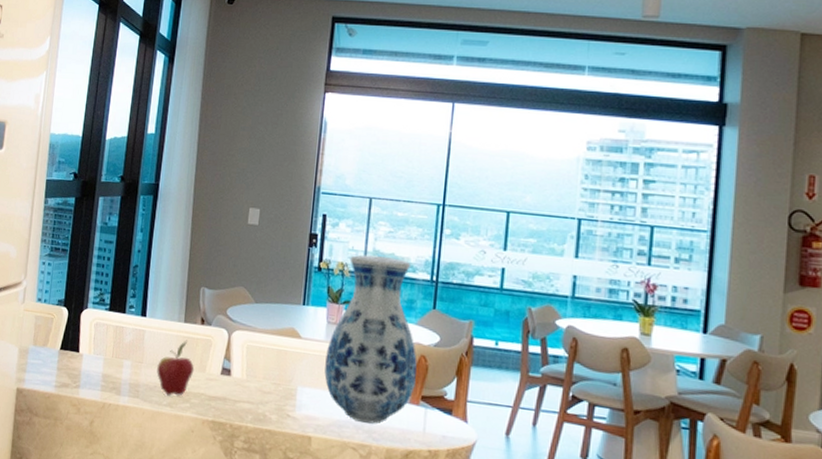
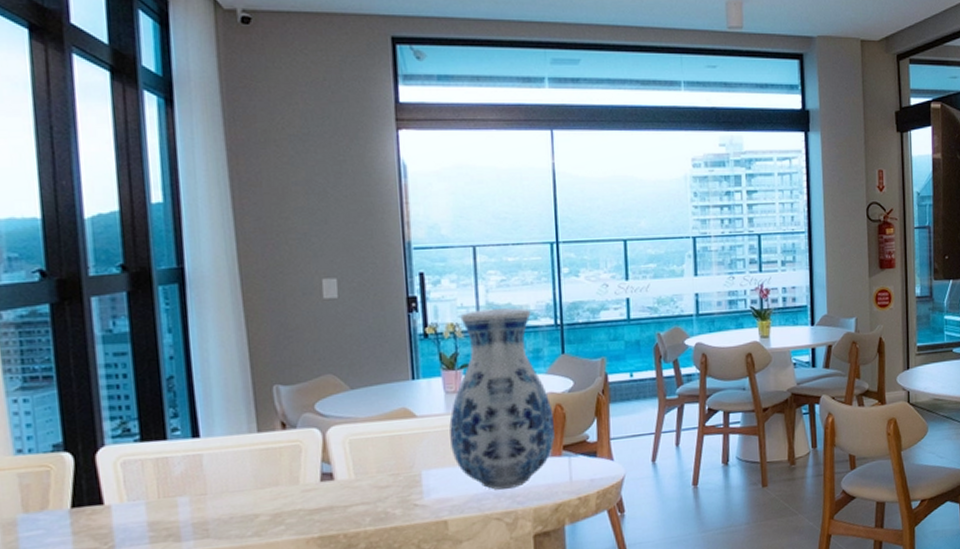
fruit: present [157,340,195,396] -> none [229,452,284,524]

